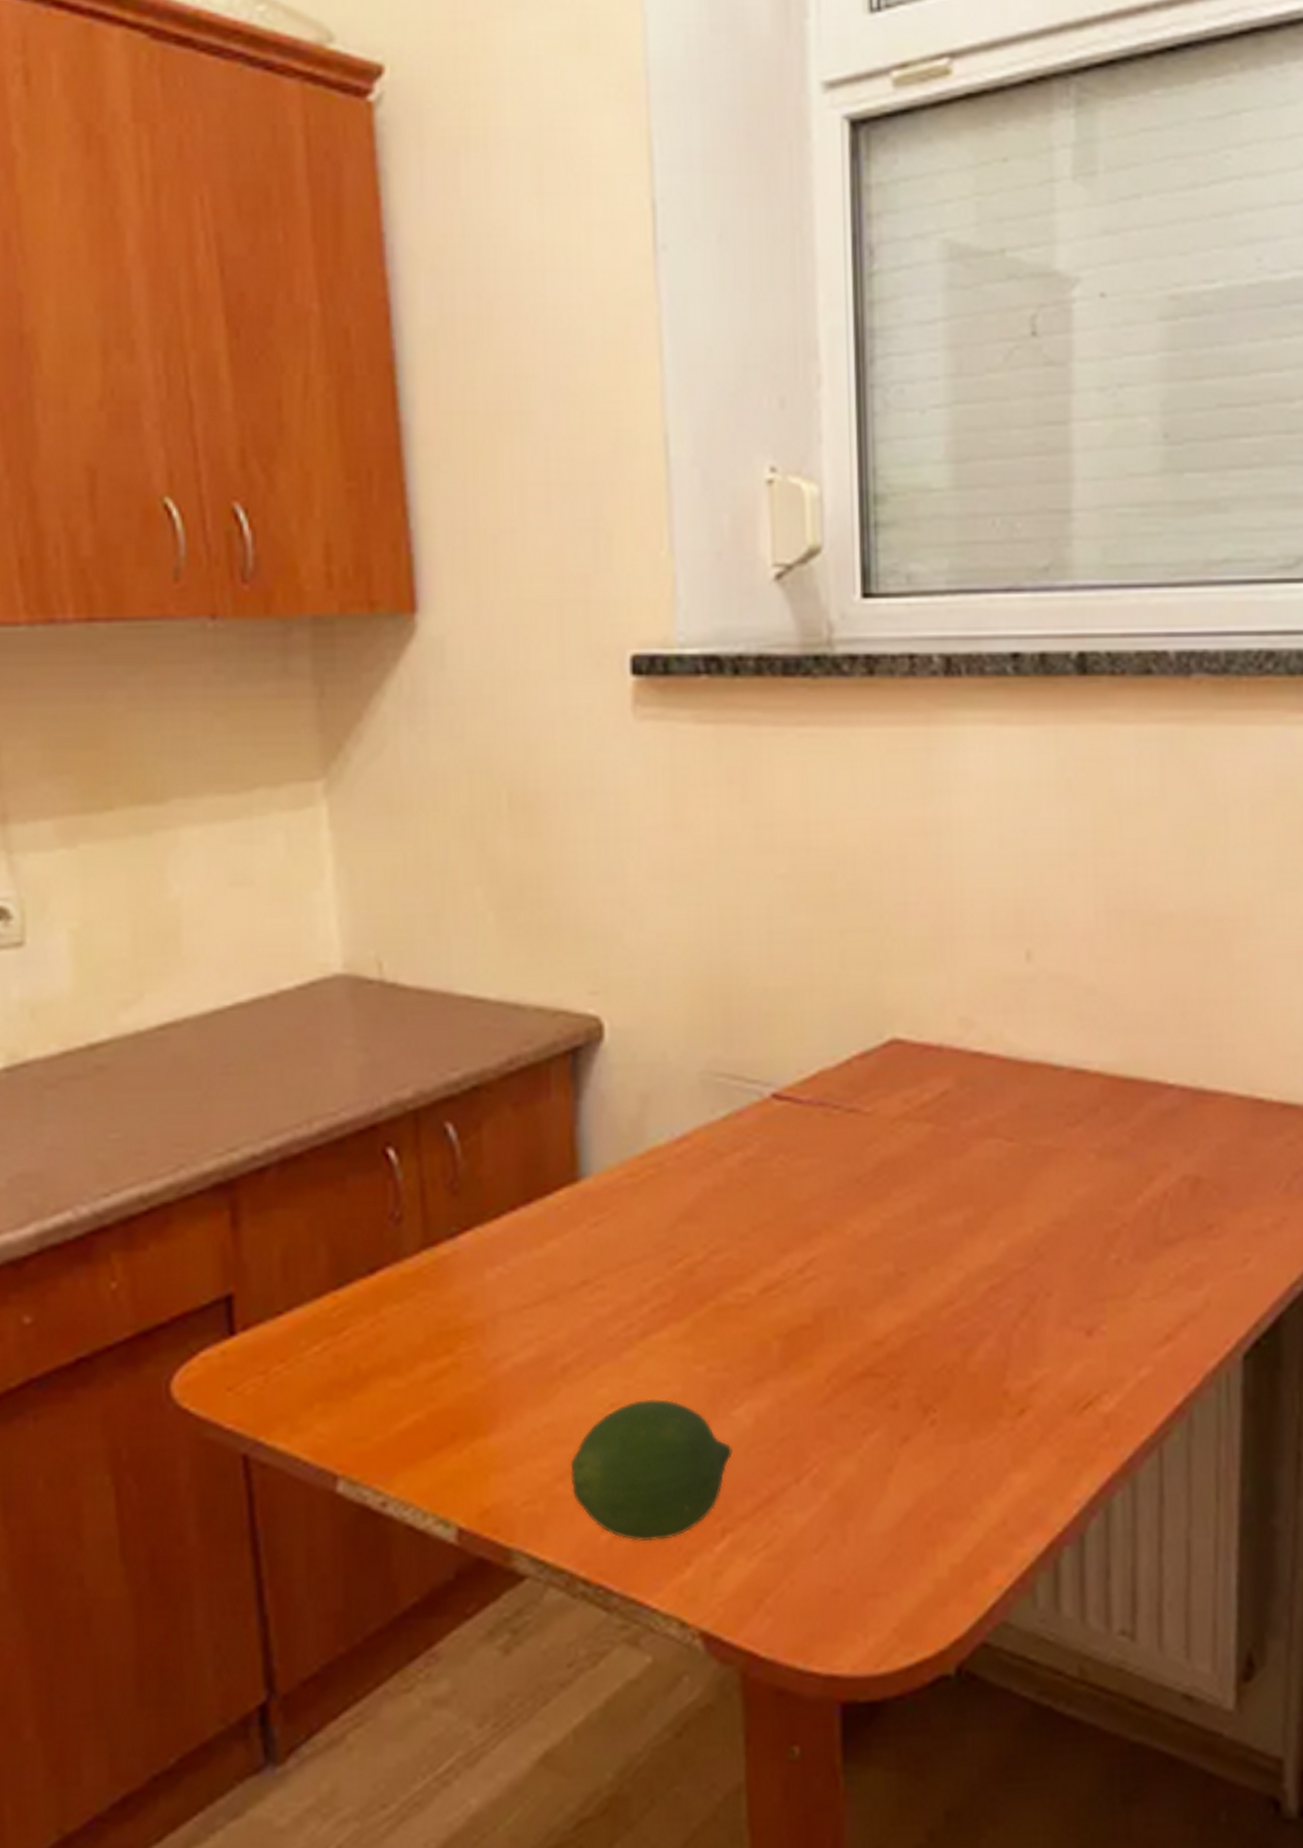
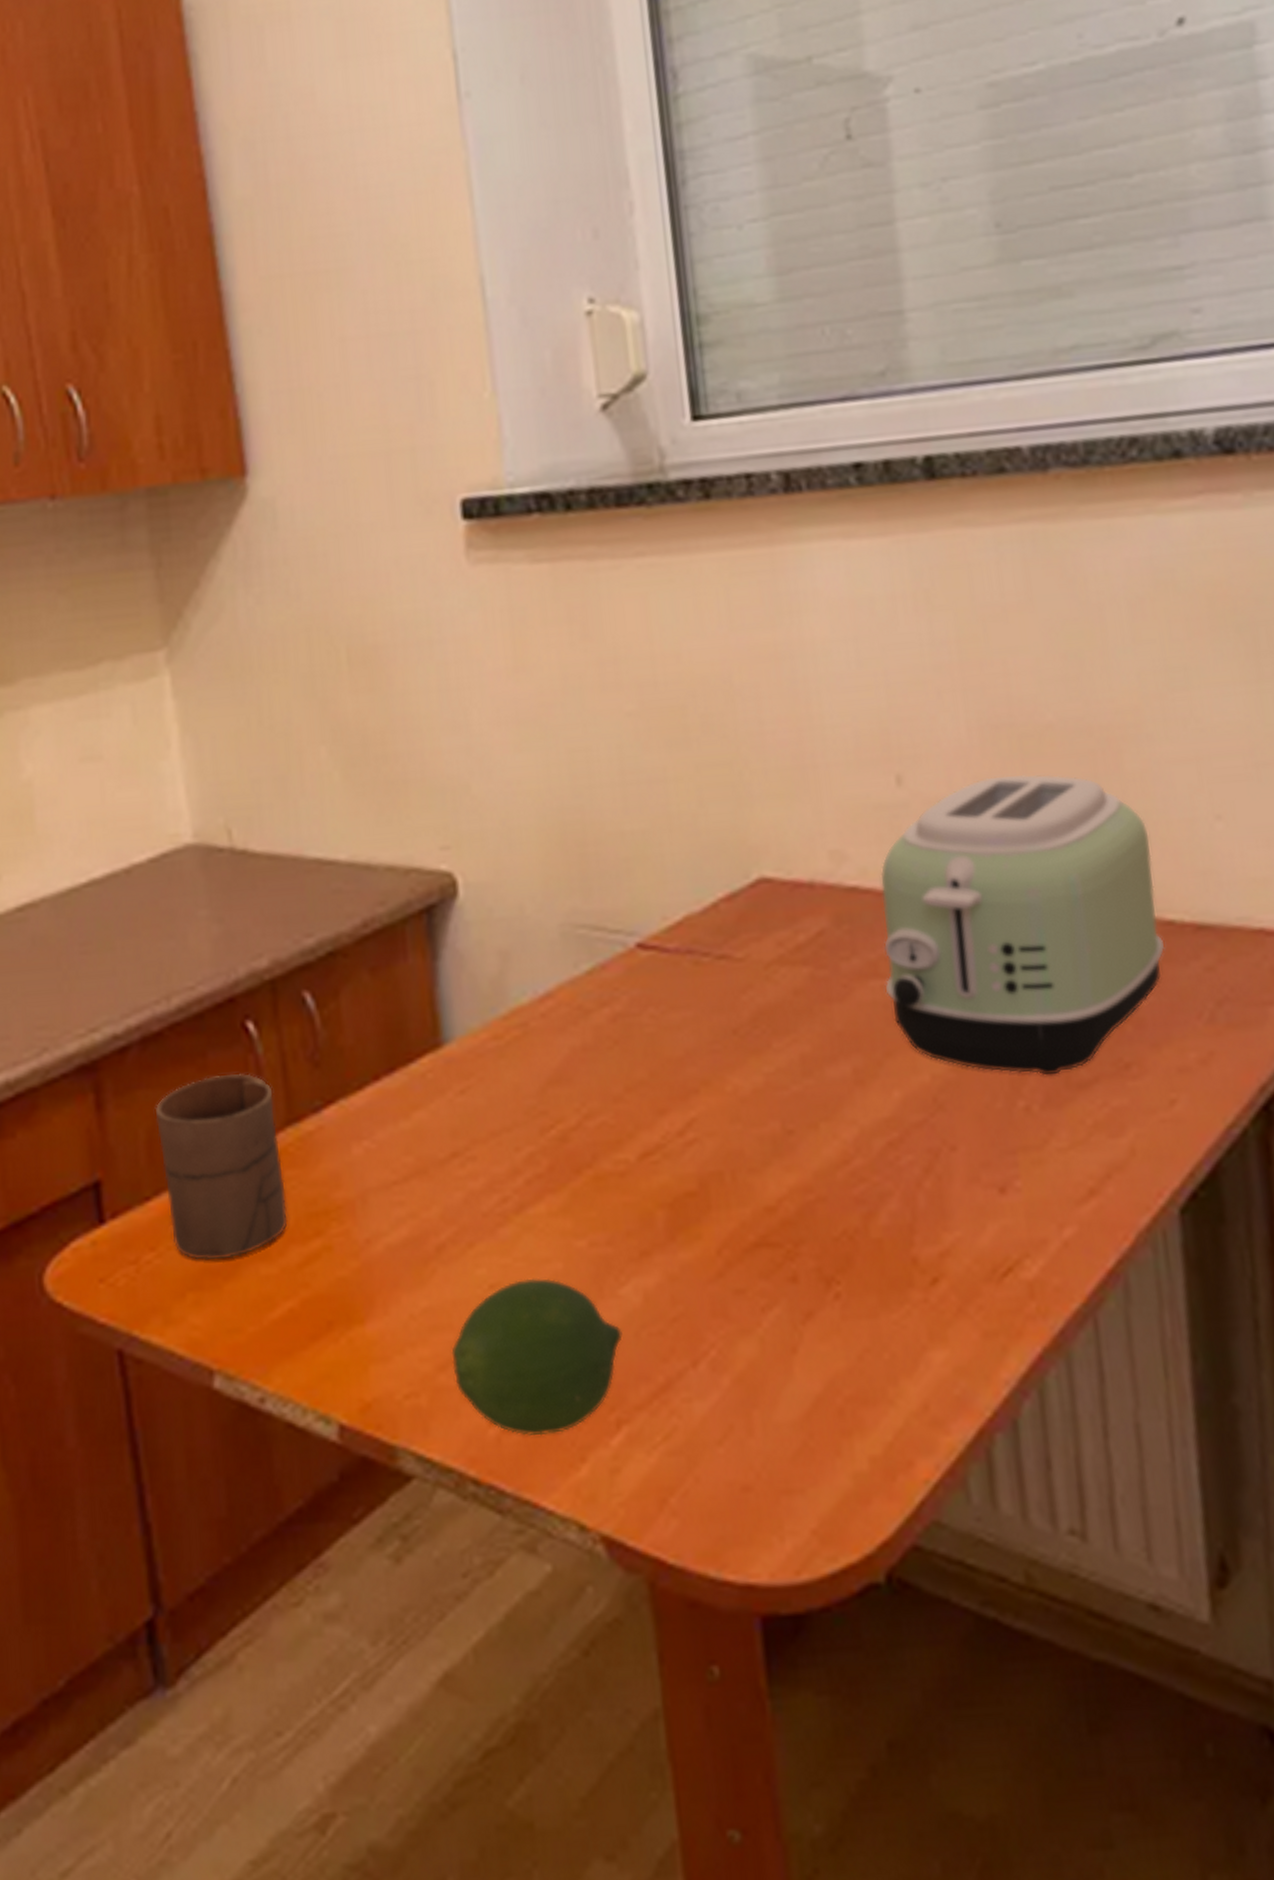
cup: none [291,1197,418,1373] -> present [154,1073,288,1261]
toaster: none [999,957,1253,1232] -> present [880,774,1166,1076]

